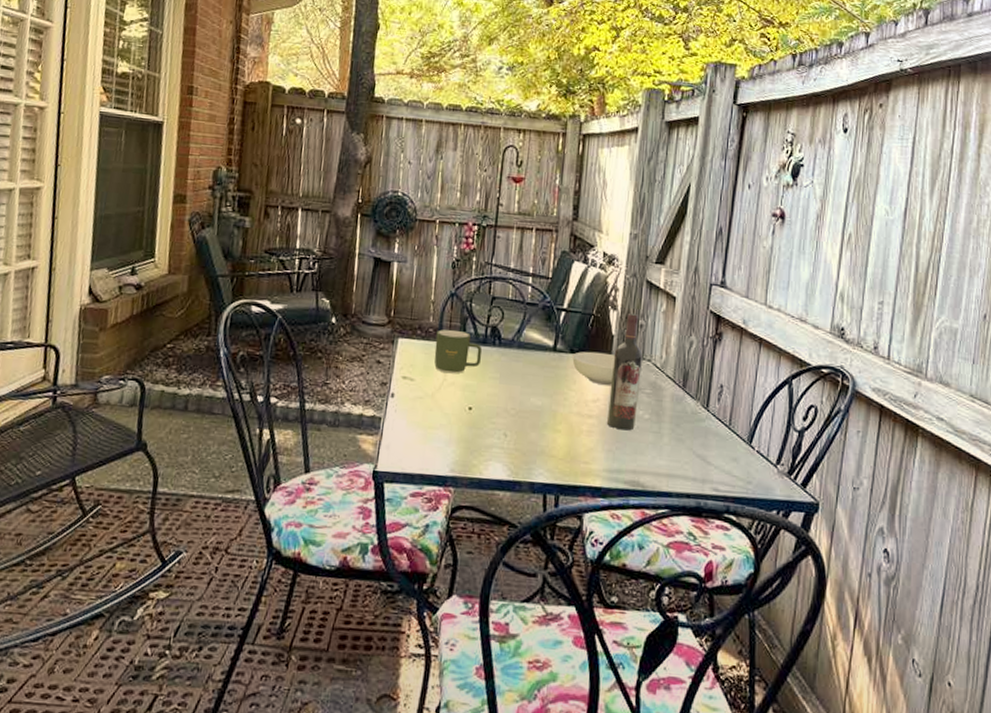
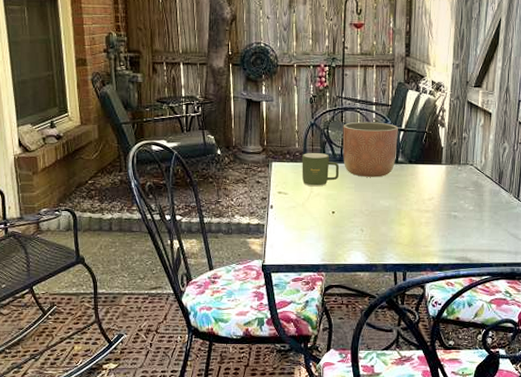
planter: none [487,295,559,368] -> present [342,121,398,177]
bowl: present [572,351,615,385] -> none [411,161,445,186]
wine bottle: present [606,312,644,431] -> none [440,128,467,220]

